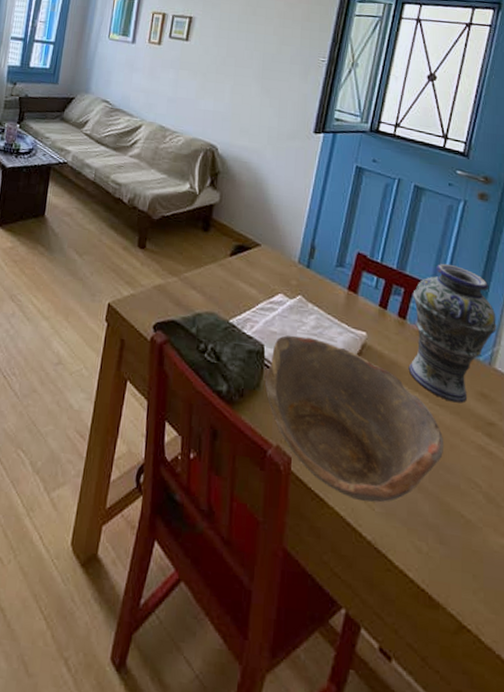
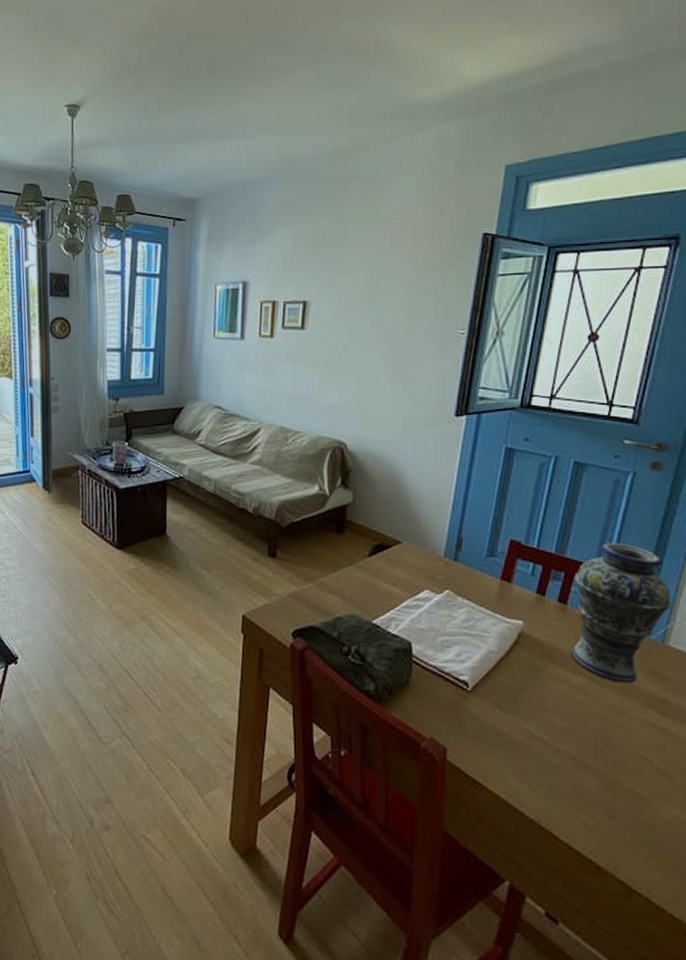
bowl: present [265,335,444,503] -> none [415,630,612,784]

